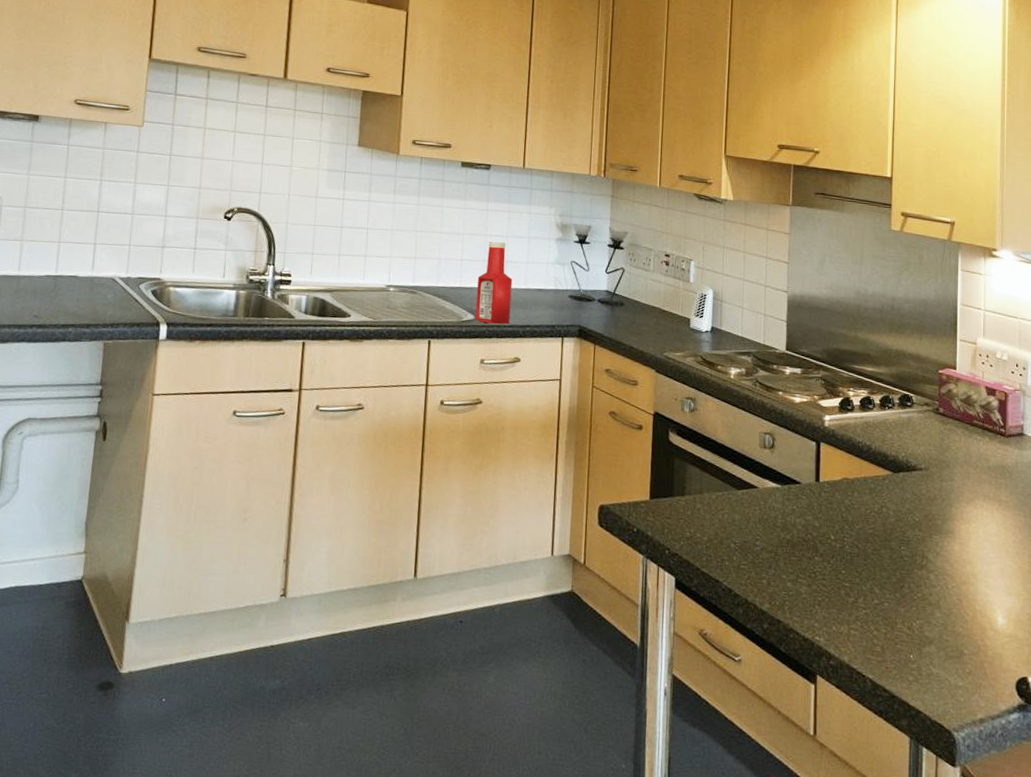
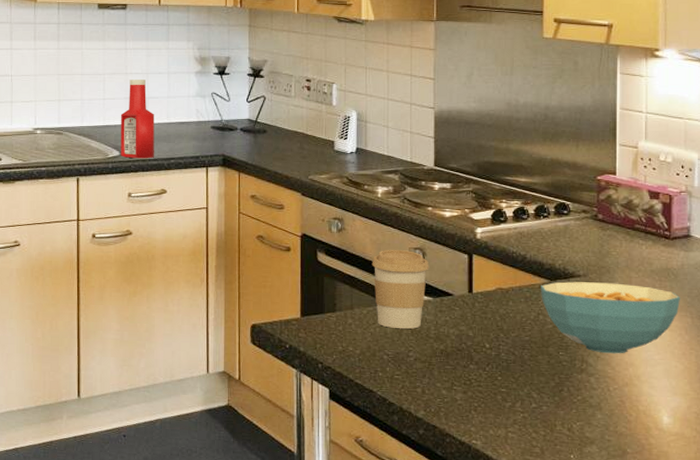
coffee cup: none [722,432,779,517] -> present [371,249,430,329]
cereal bowl: none [884,474,1015,551] -> present [541,281,681,354]

